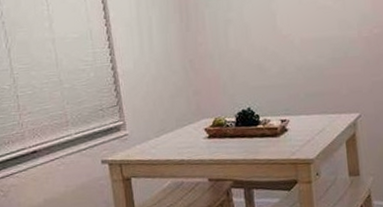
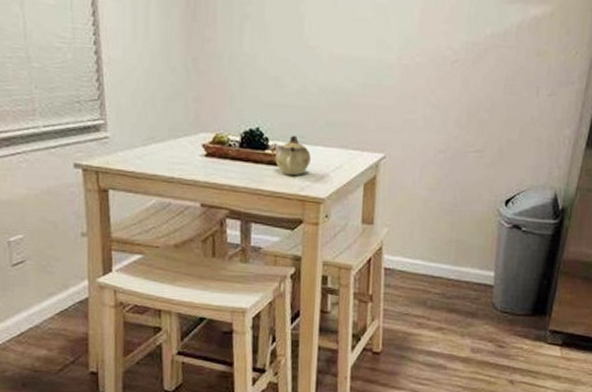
teapot: none [266,109,297,144] -> present [275,135,311,176]

